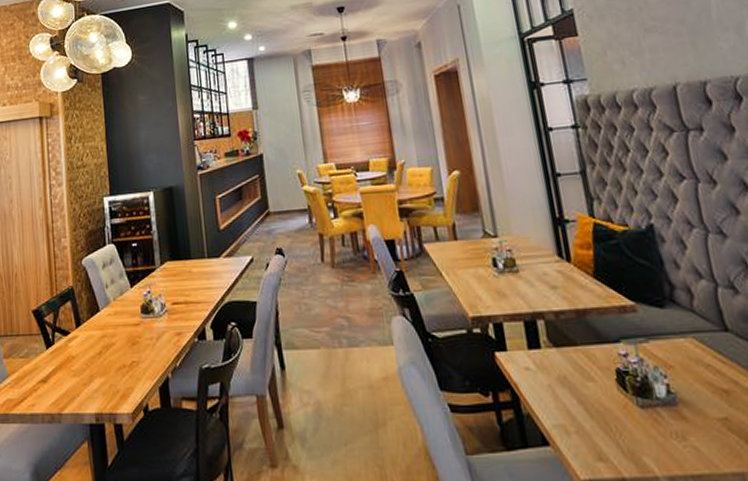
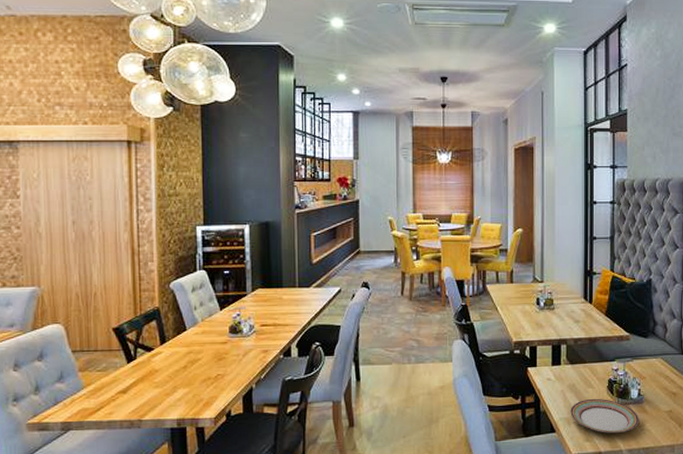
plate: none [566,396,678,450] -> present [570,398,640,433]

